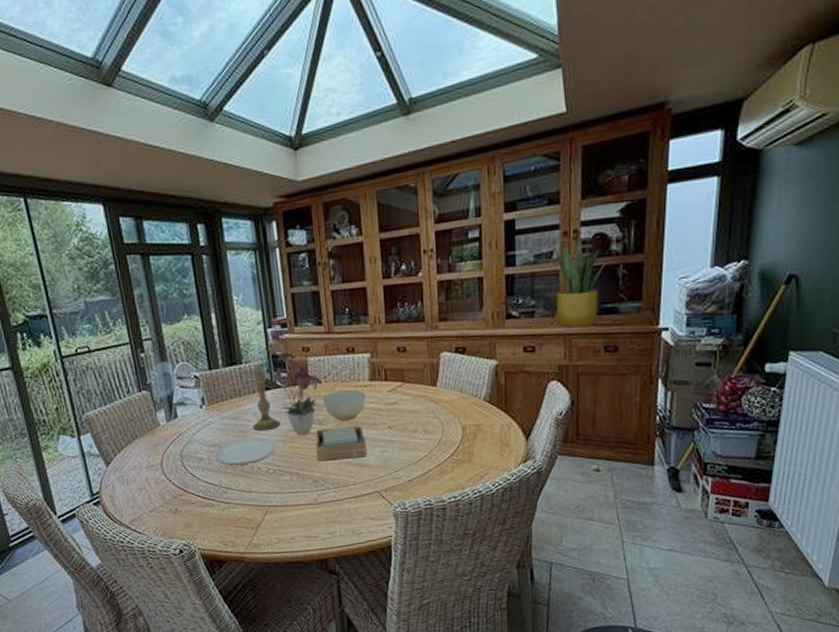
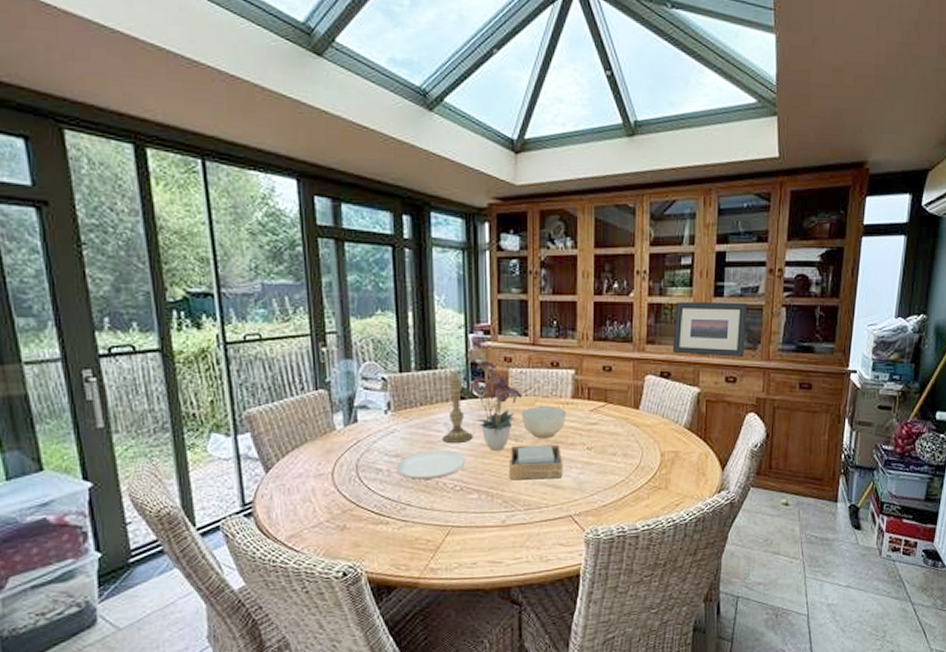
picture frame: none [465,269,542,329] -> present [672,302,747,357]
planter: present [554,238,607,328] -> none [758,277,807,362]

